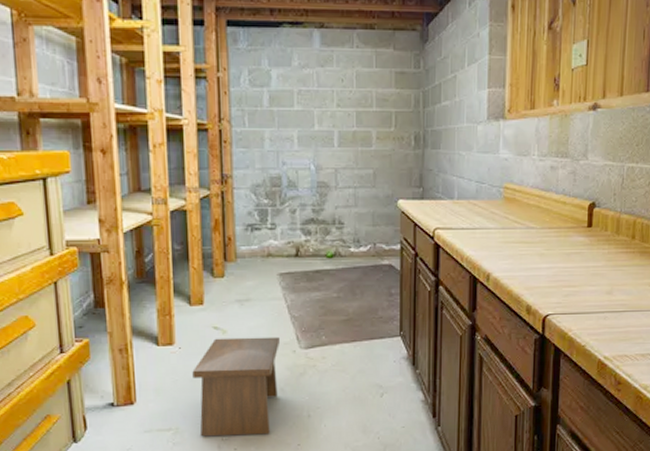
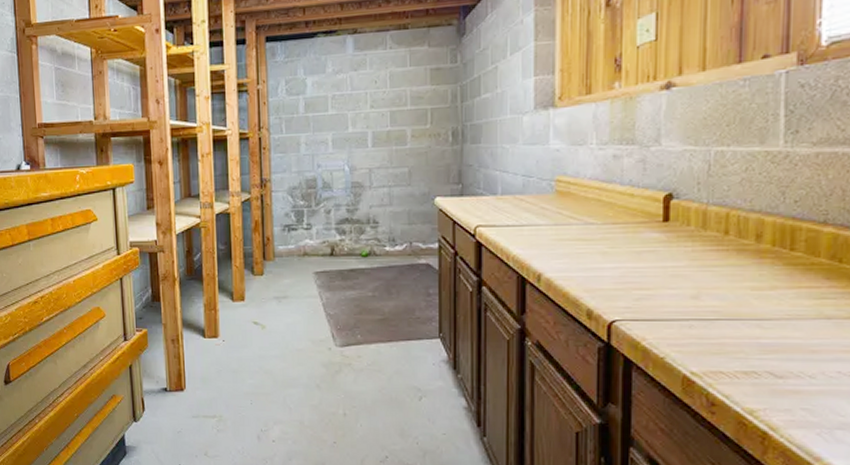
step stool: present [192,336,281,437] -> none [234,333,317,430]

